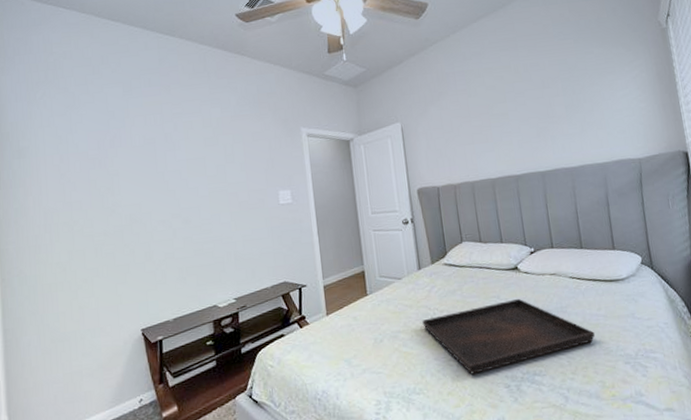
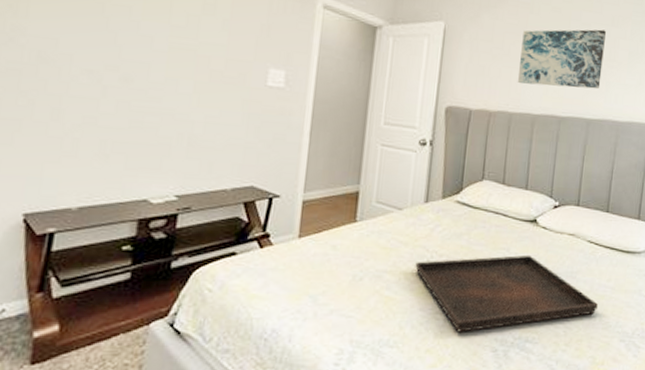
wall art: none [466,93,546,156] -> present [517,29,606,90]

